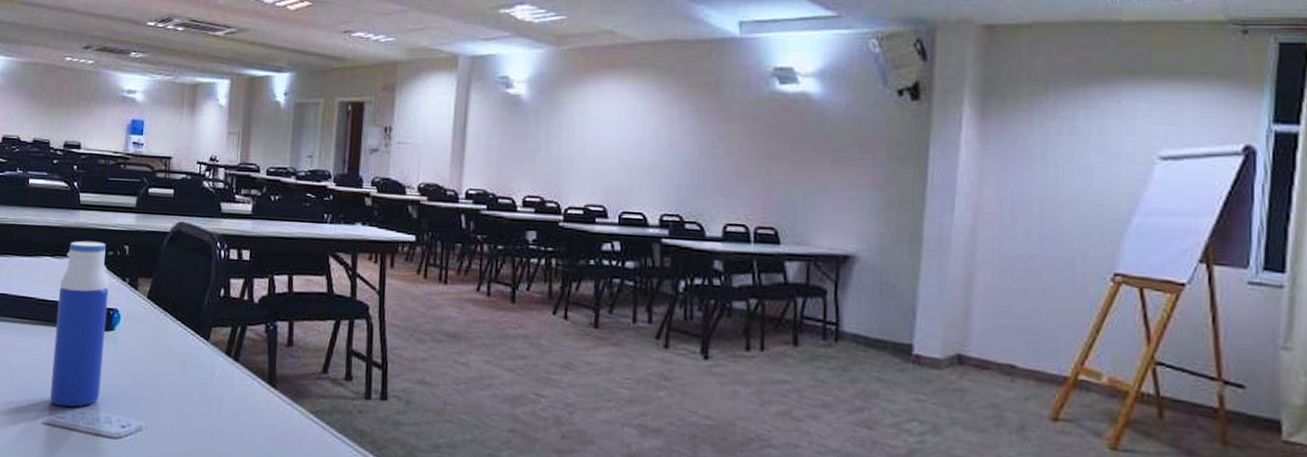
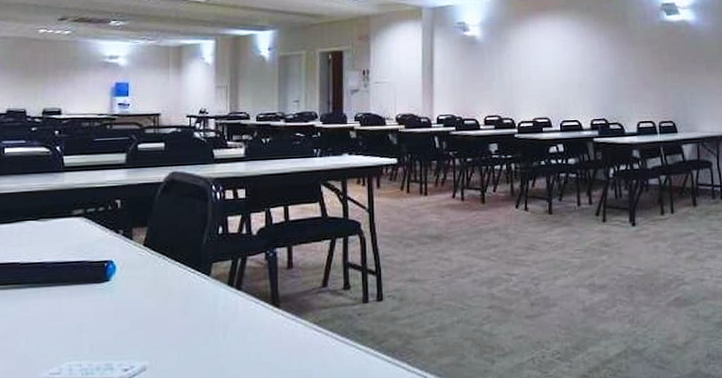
water bottle: present [50,241,109,408] -> none [43,199,101,363]

